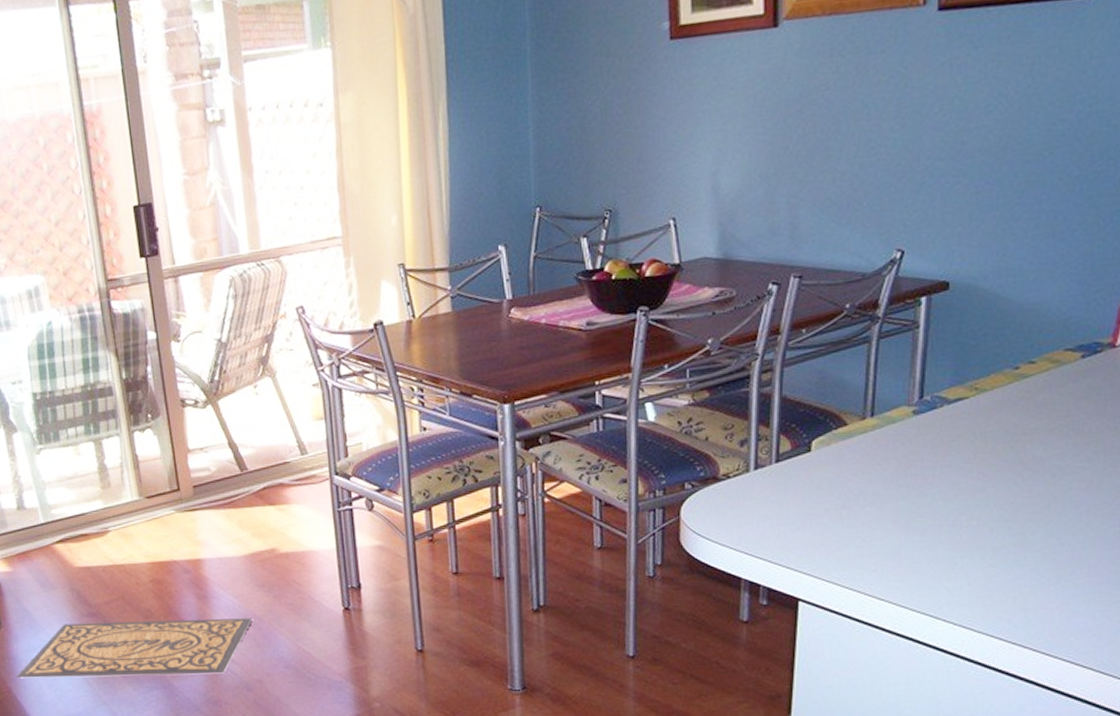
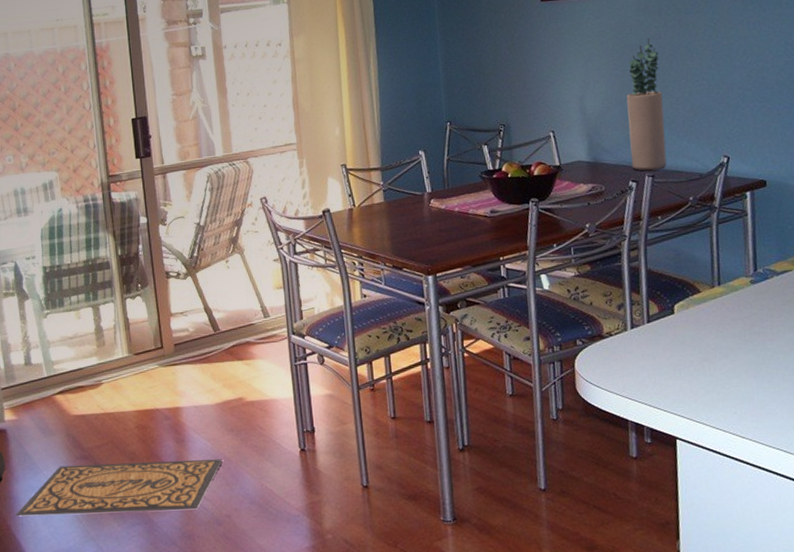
vase: none [773,88,824,271] -> present [626,37,667,172]

